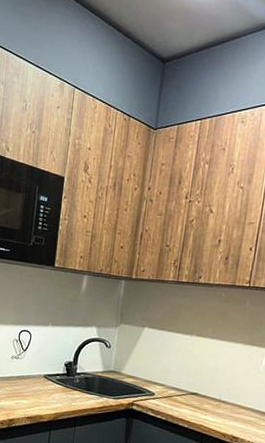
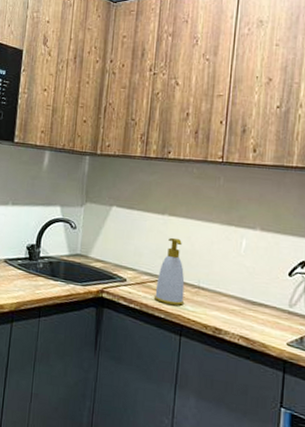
soap bottle: none [180,356,208,417] -> present [155,237,185,306]

